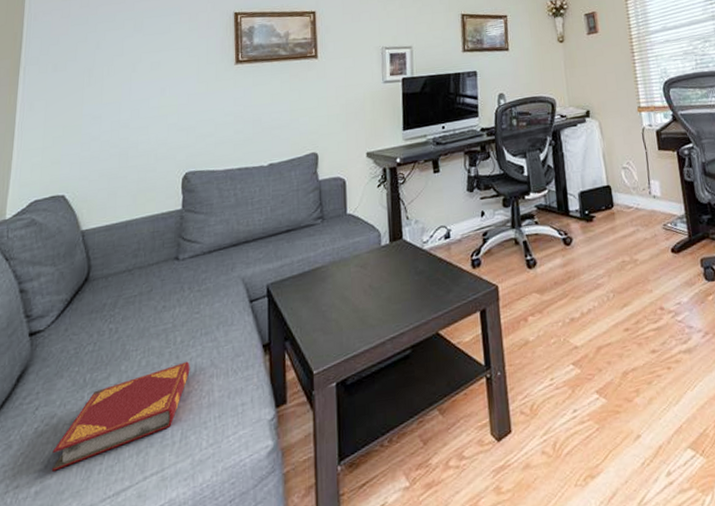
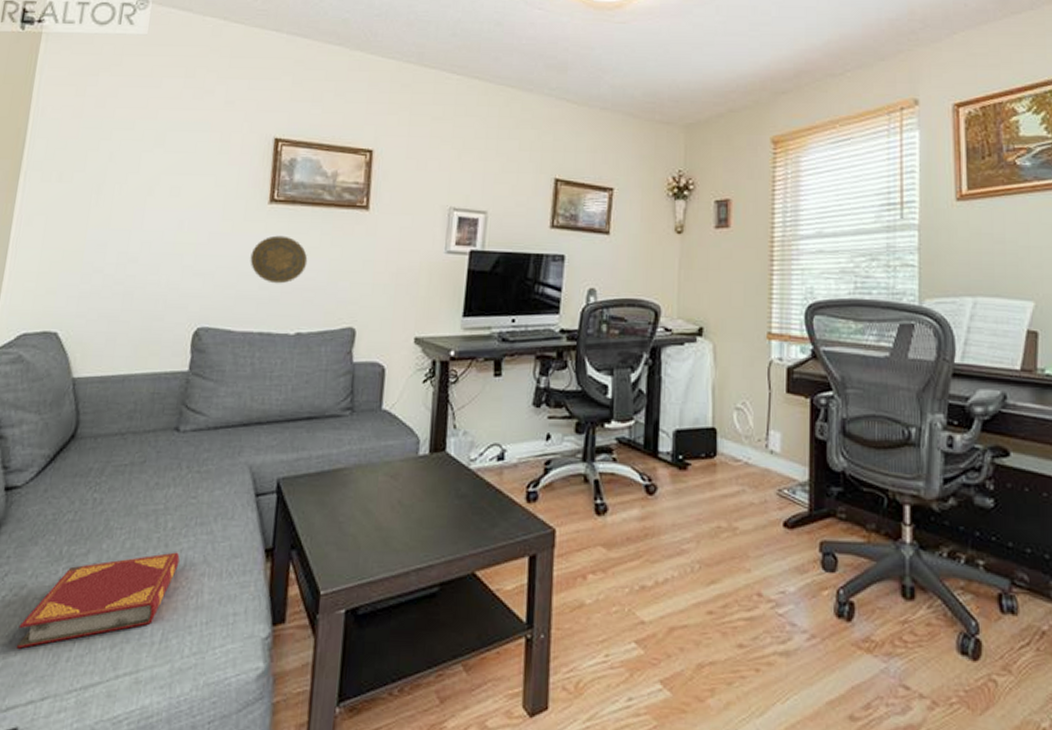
decorative plate: none [224,88,272,128] -> present [250,235,308,284]

